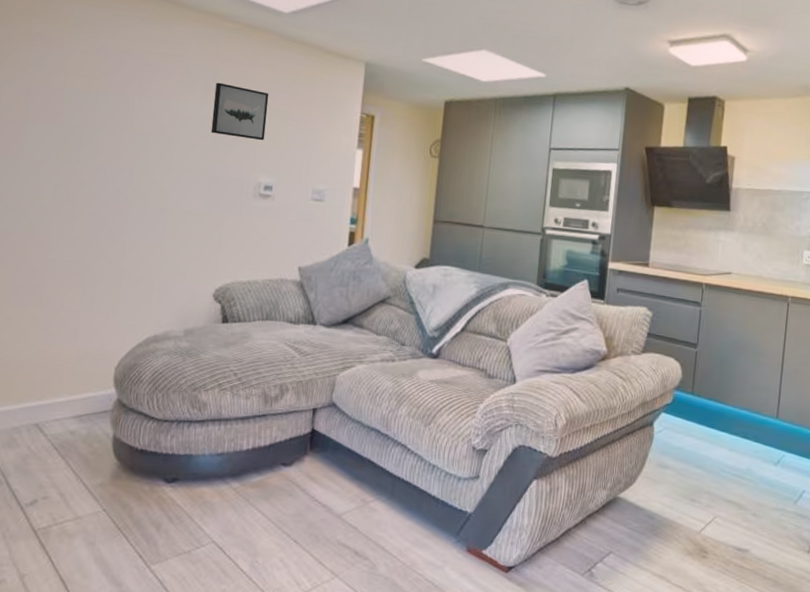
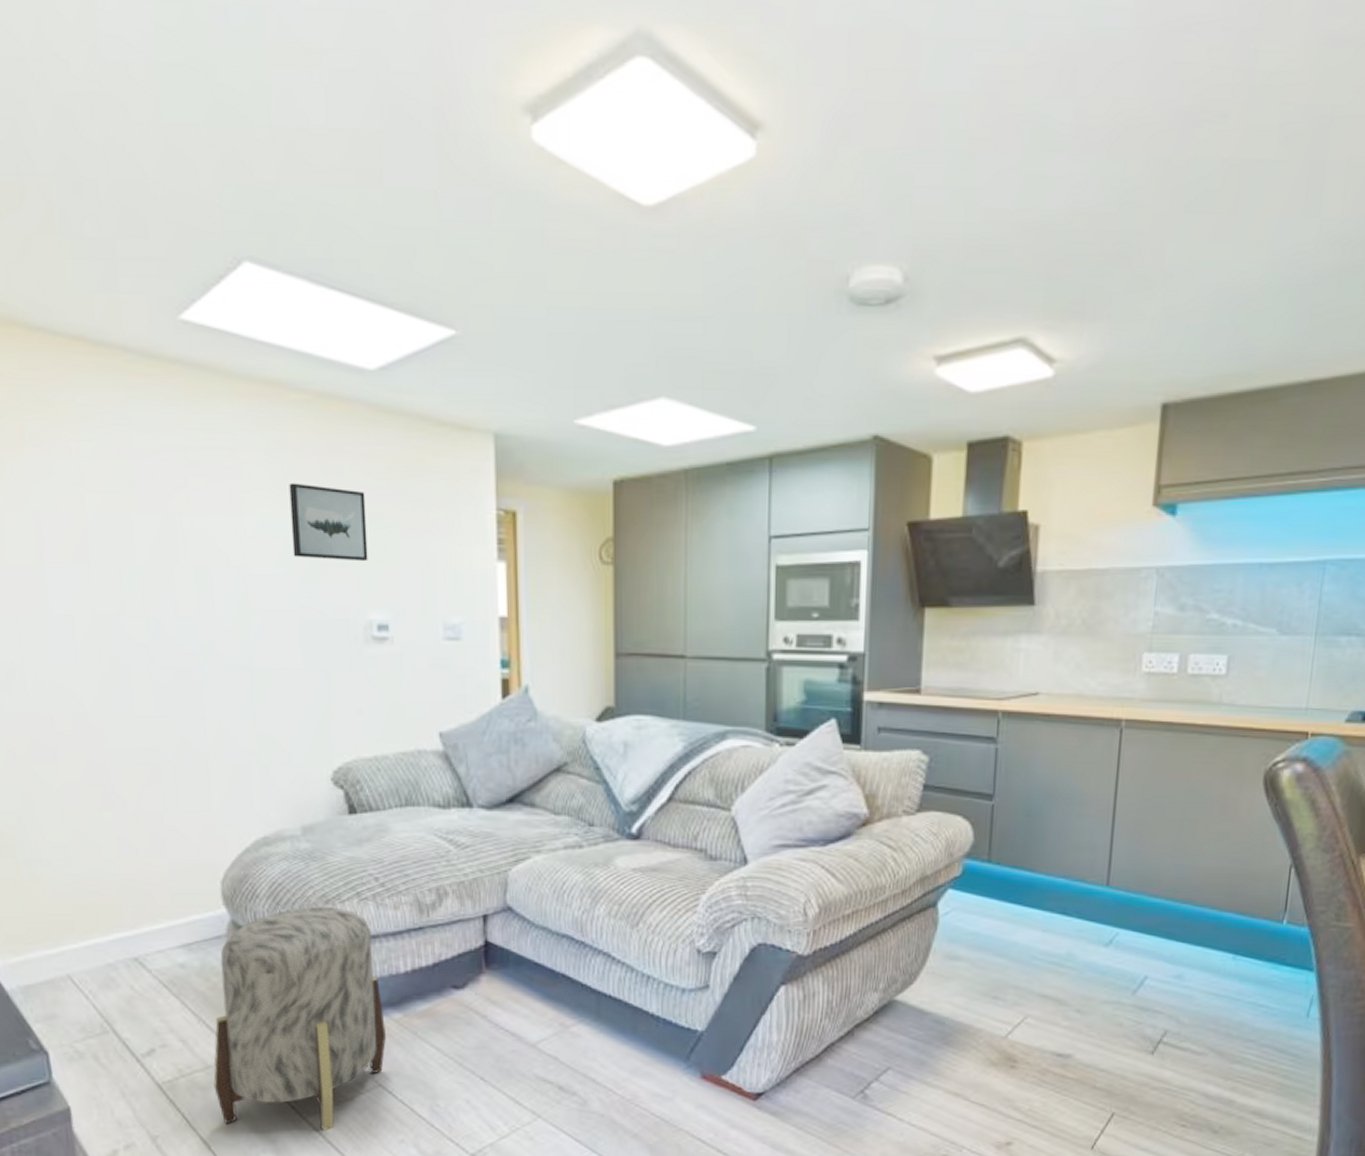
ottoman: none [79,392,226,578] -> present [213,906,387,1130]

